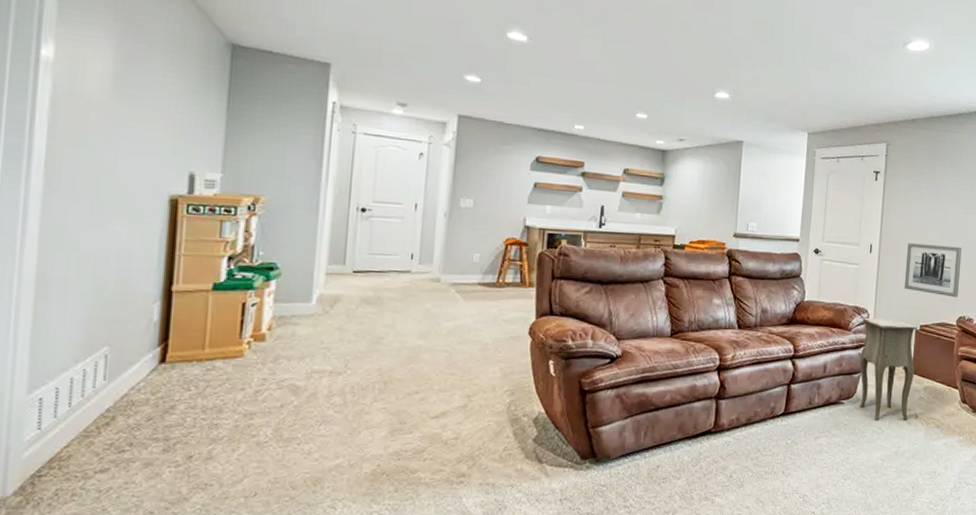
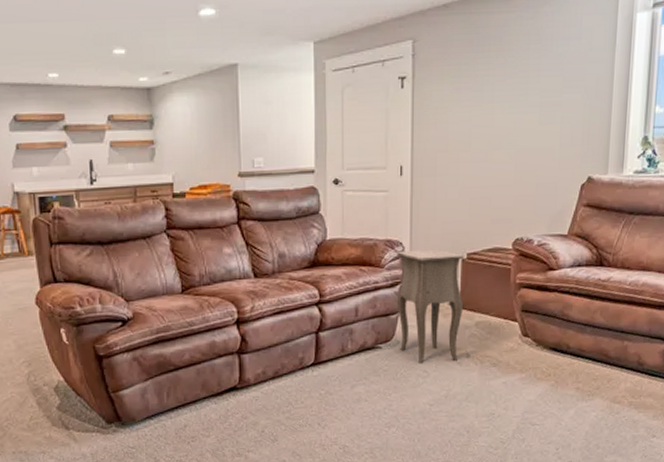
wall art: present [904,243,962,298] -> none [444,155,516,217]

